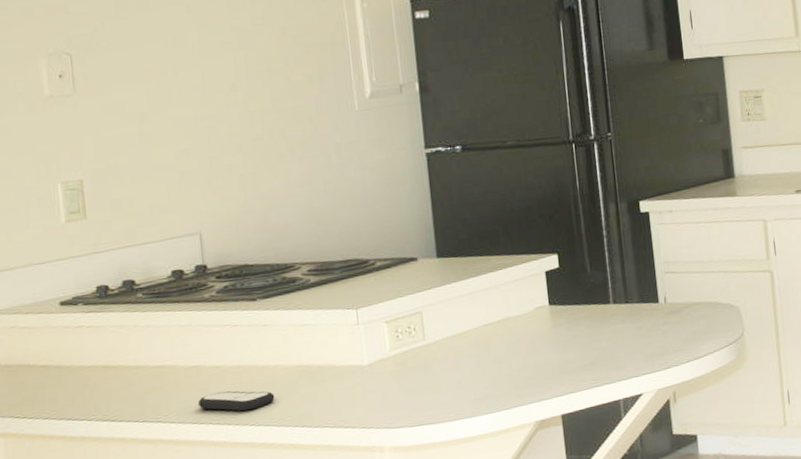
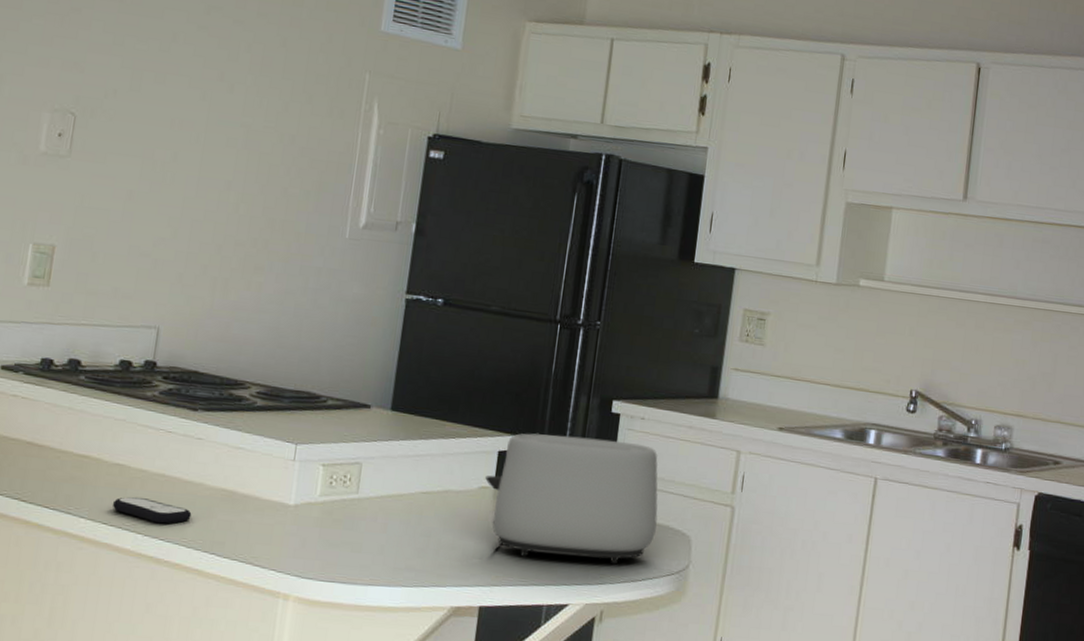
toaster: none [539,234,707,361] -> present [485,433,658,565]

